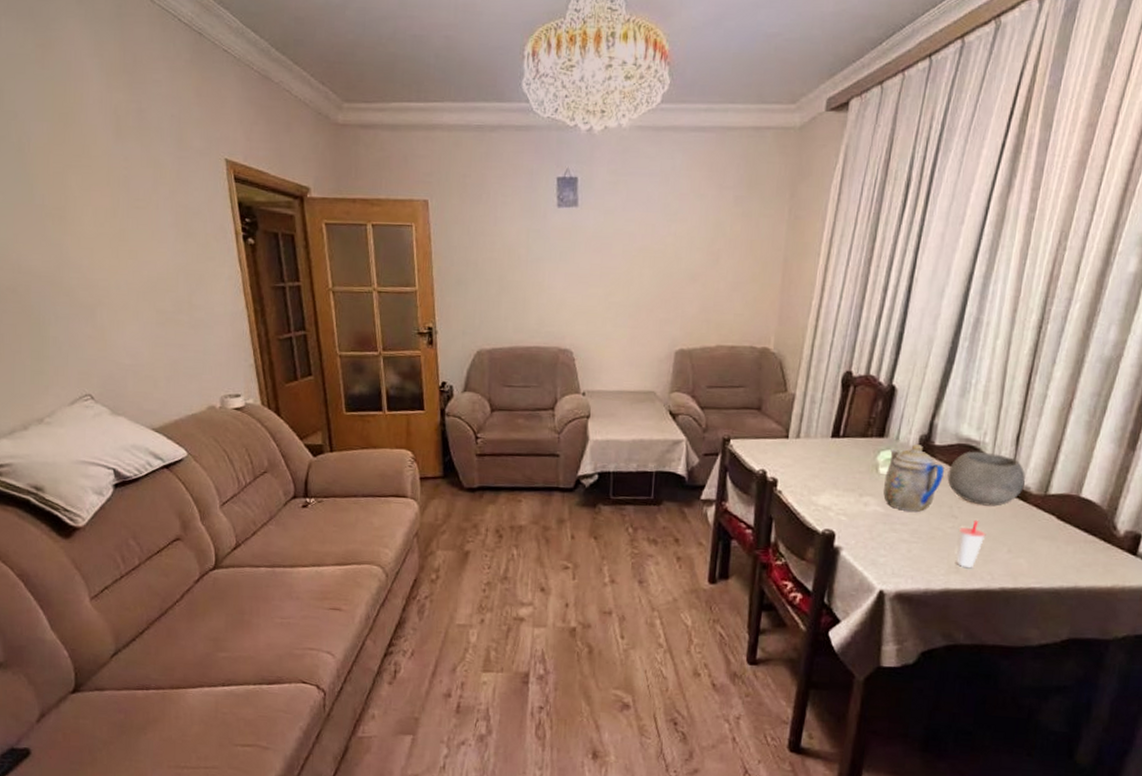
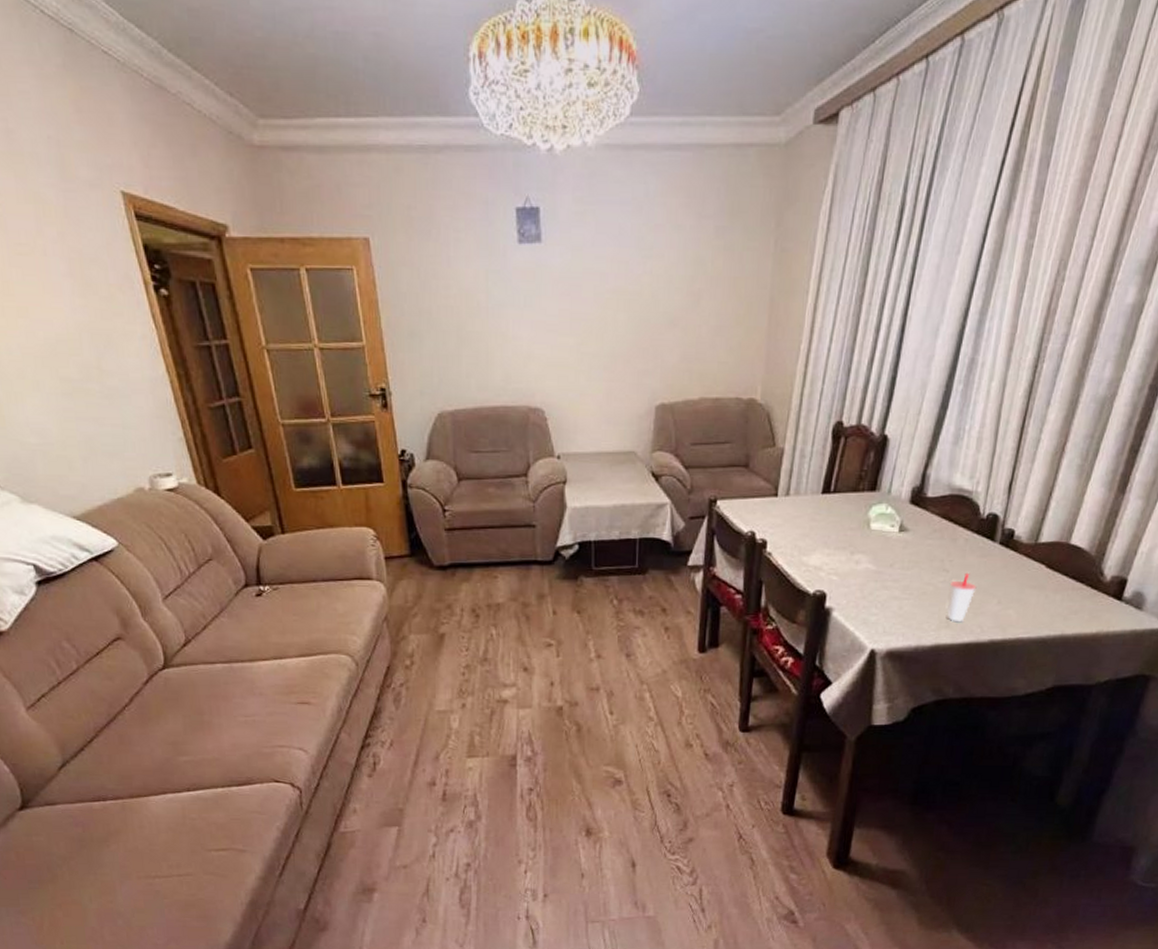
teapot: present [883,444,944,512] -> none [875,497,936,567]
bowl: present [947,451,1026,507] -> none [939,501,1017,558]

